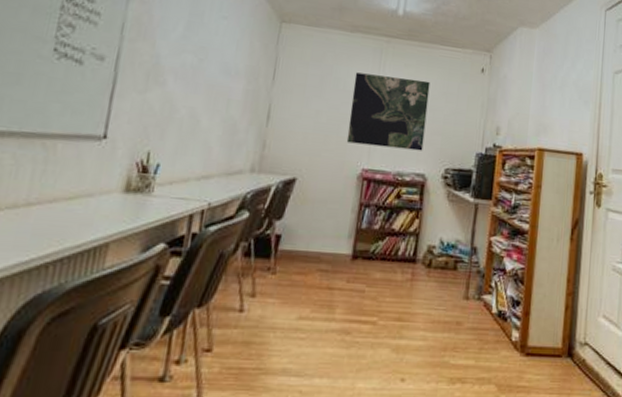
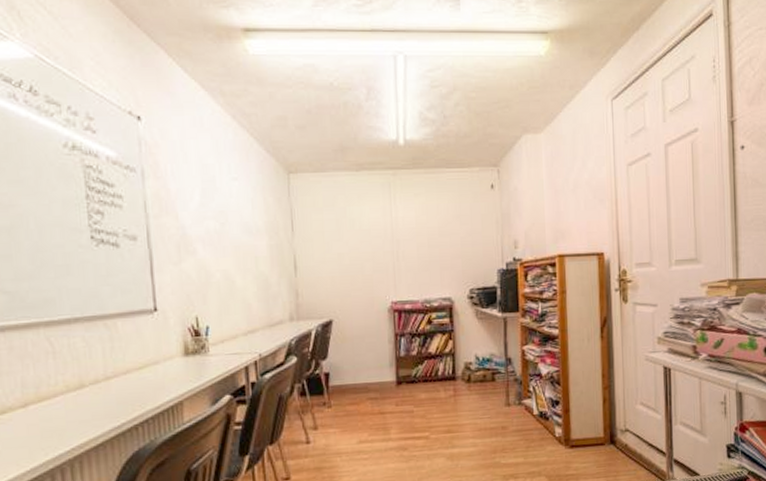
map: present [346,72,430,151] -> none [368,207,446,280]

